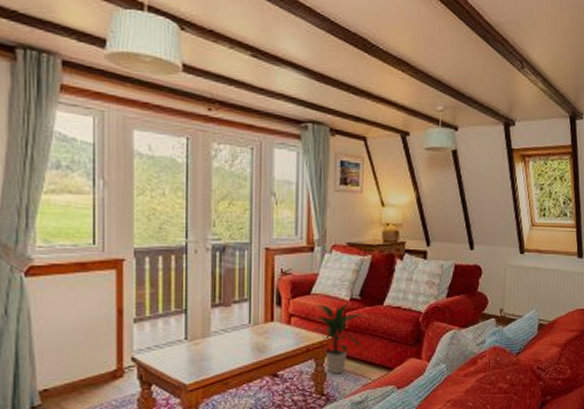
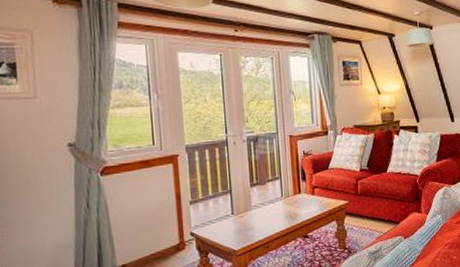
indoor plant: present [311,303,364,375] -> none [333,173,373,232]

